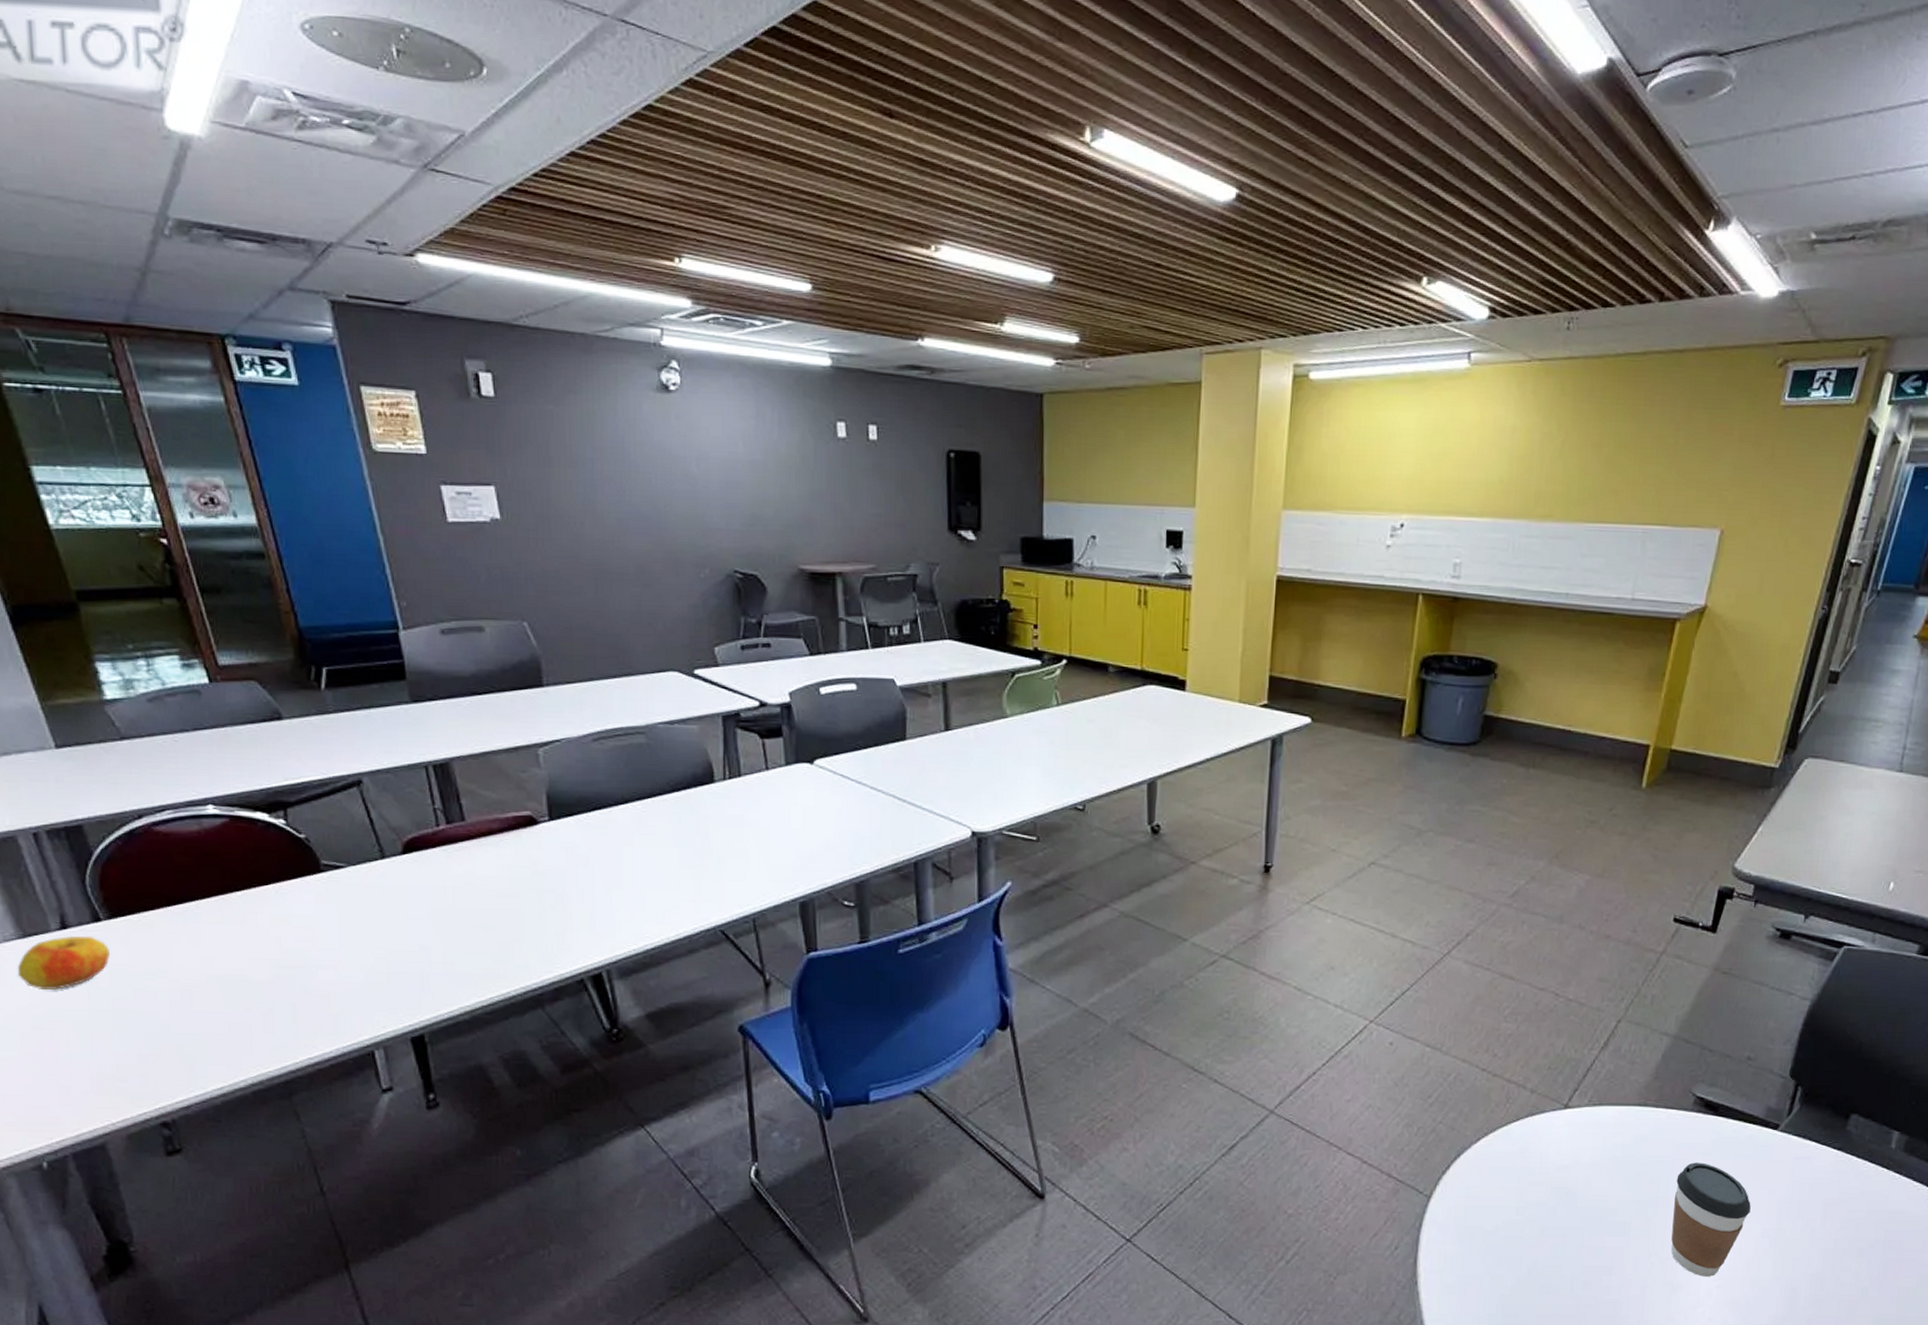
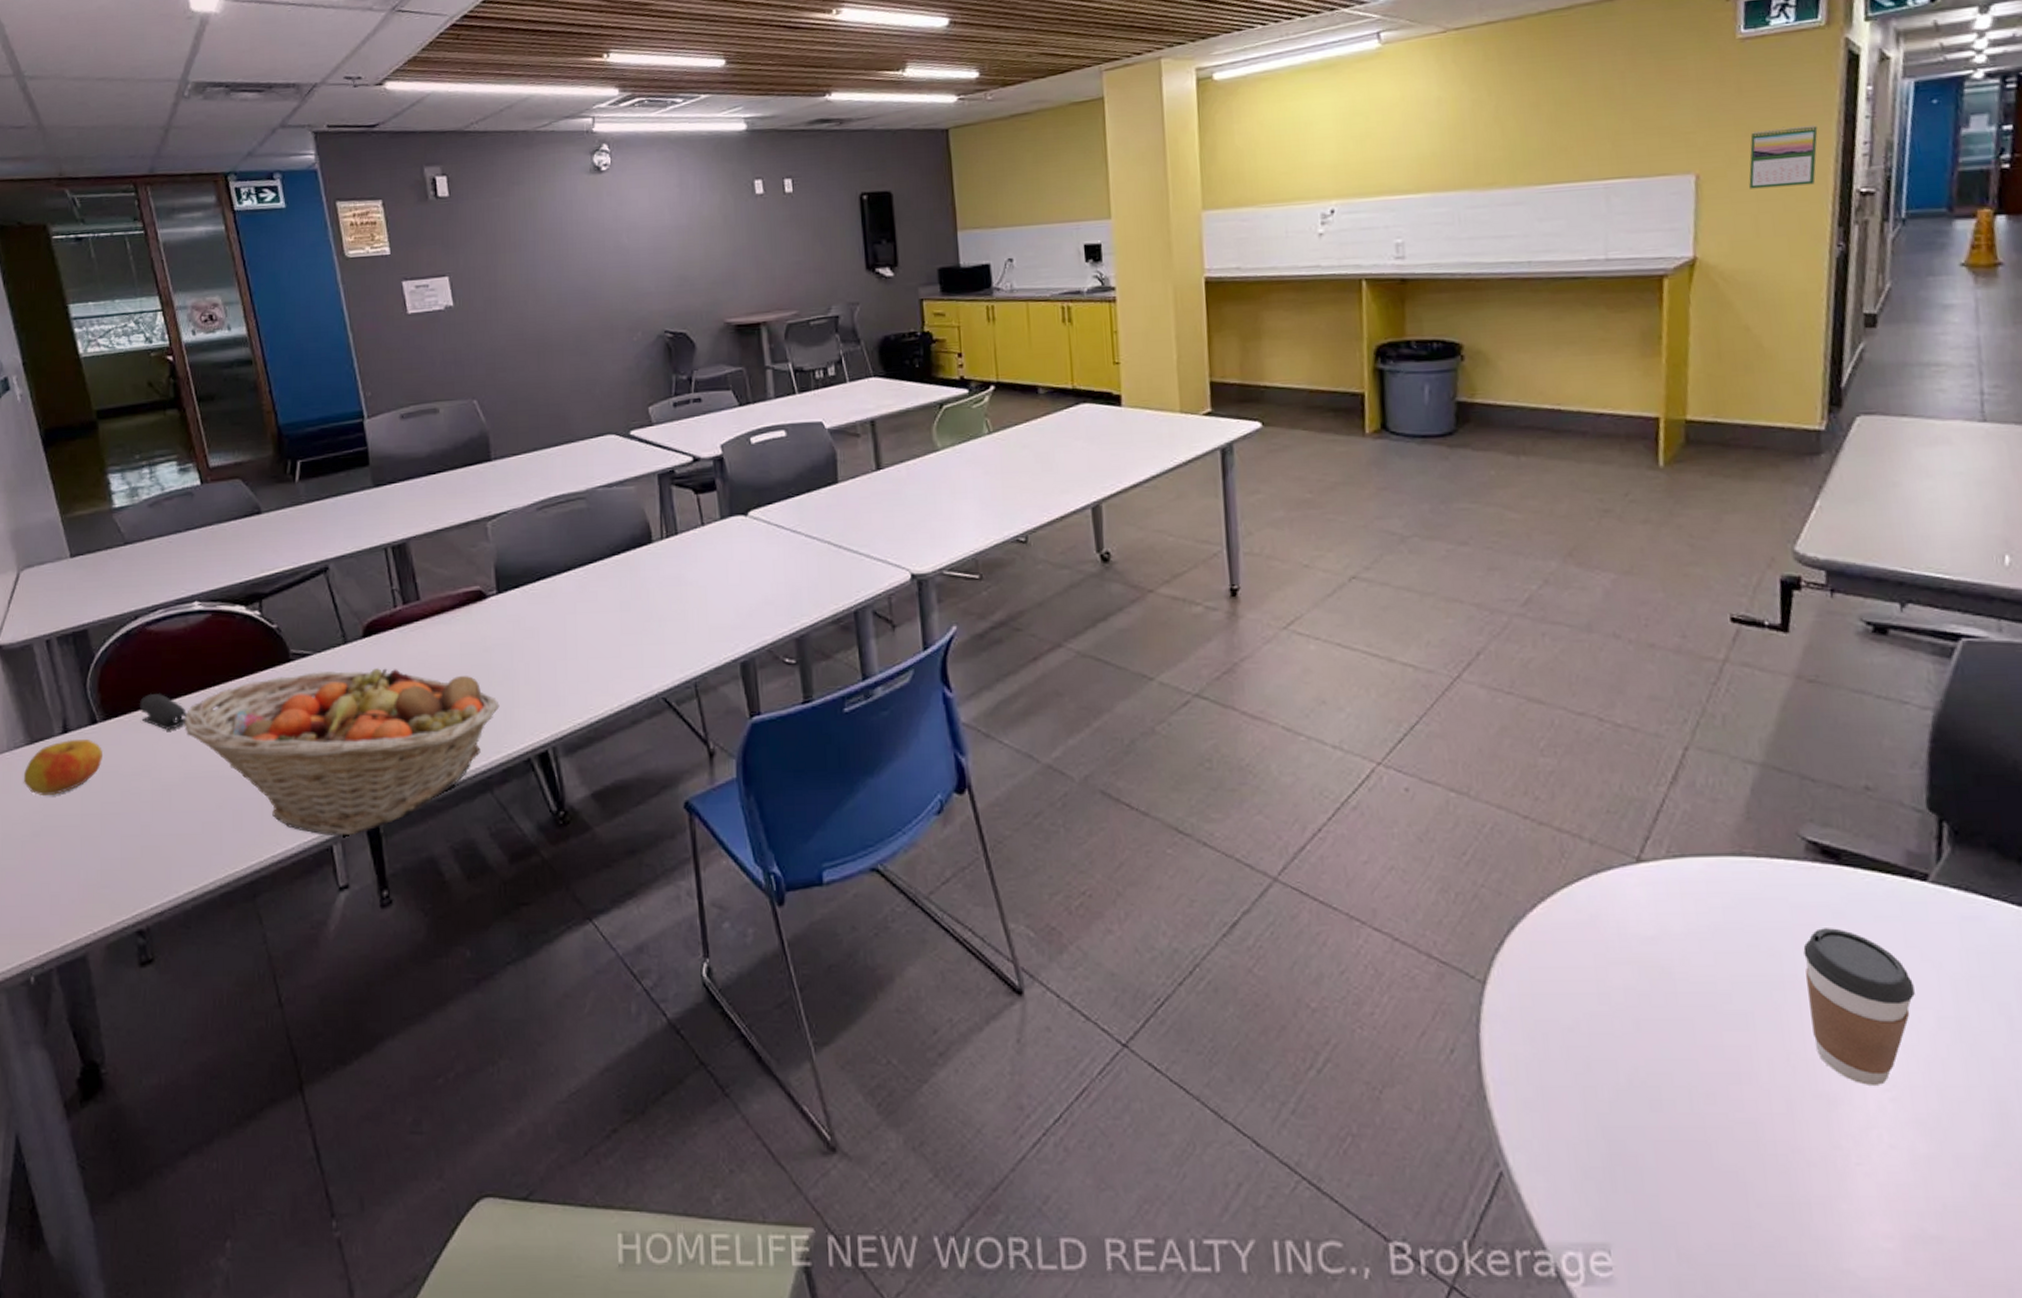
stapler: none [150,894,205,932] -> present [140,693,186,730]
fruit basket: none [202,883,552,1043] -> present [184,668,500,837]
calendar: none [1763,494,1829,551] -> present [1749,124,1818,189]

